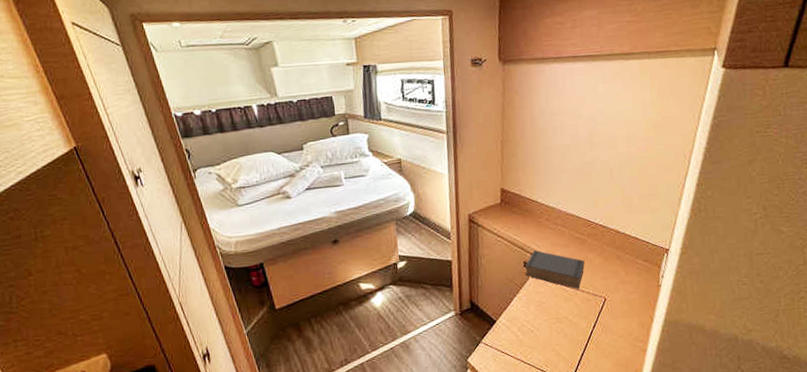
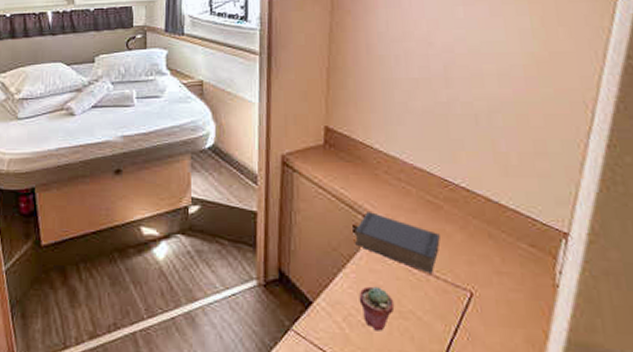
potted succulent: none [529,303,554,334] -> present [358,286,395,331]

